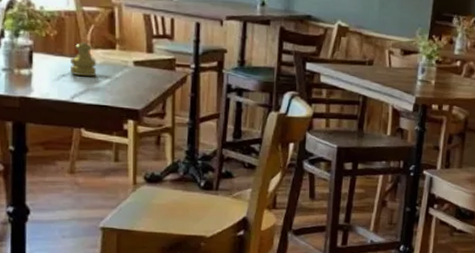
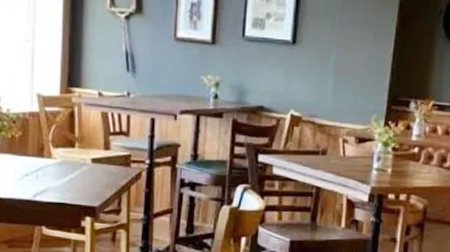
salt shaker: present [70,41,97,77] -> none [33,141,58,176]

